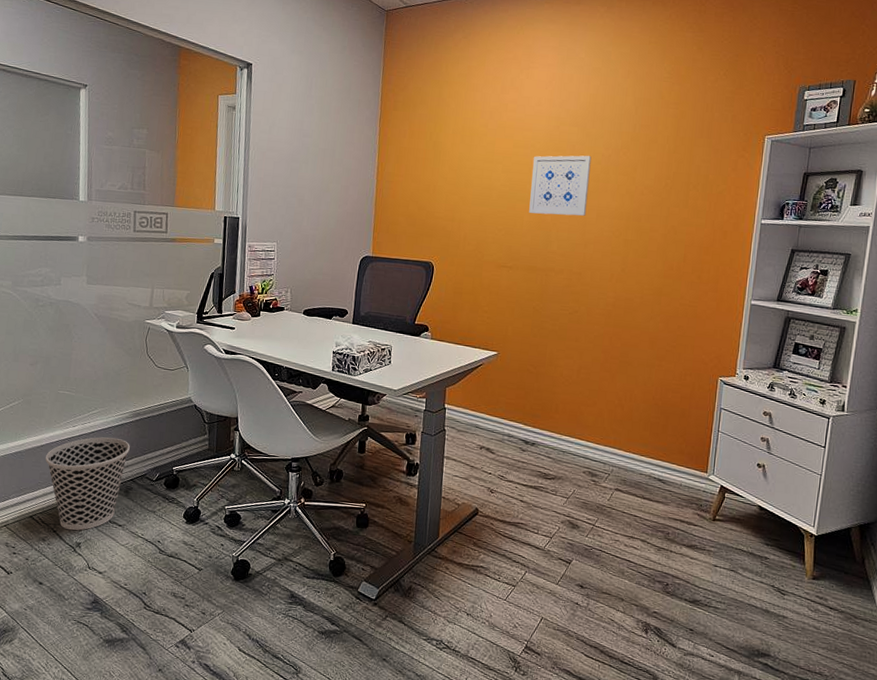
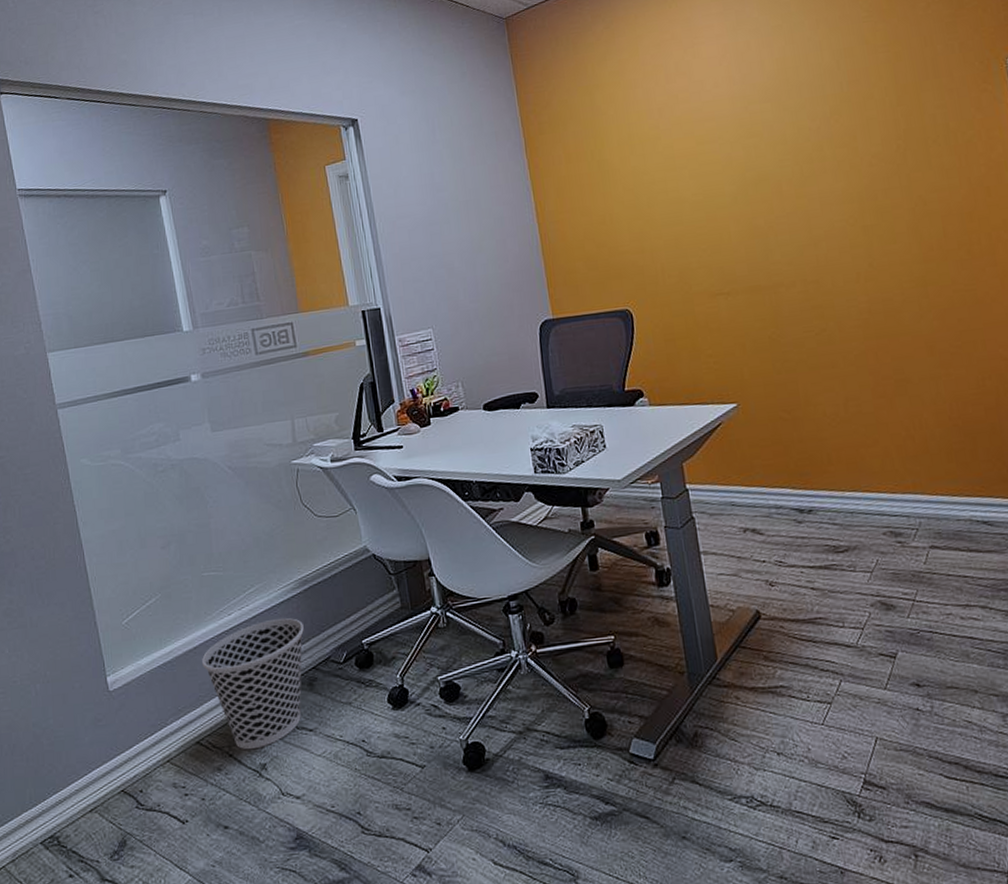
wall art: present [529,155,592,216] -> none [724,134,807,222]

